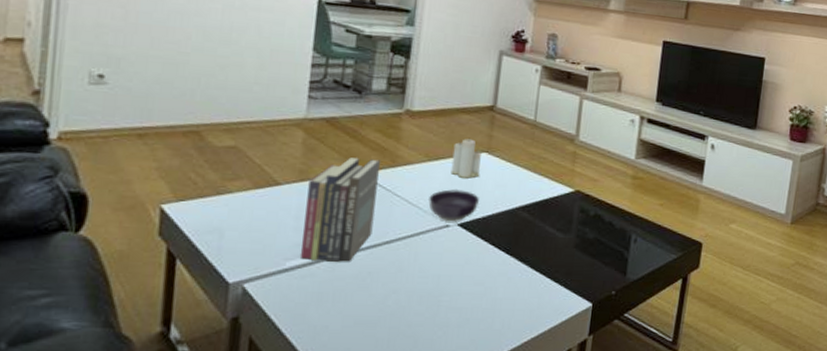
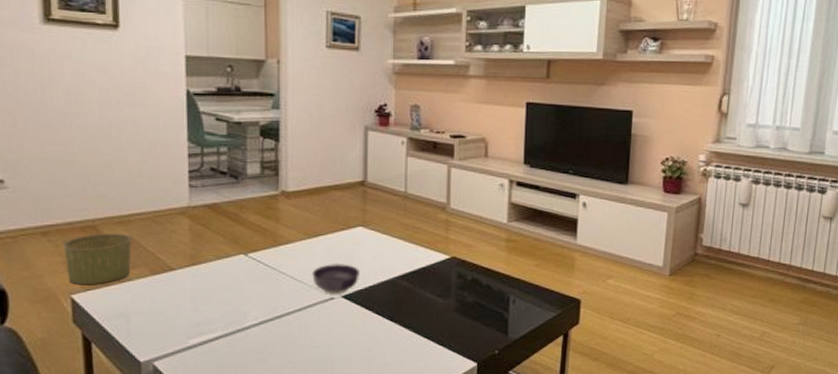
basket: none [159,140,239,196] -> present [62,233,133,286]
books: present [300,157,381,262] -> none [200,240,264,338]
candle: present [451,138,481,178] -> none [330,213,357,252]

